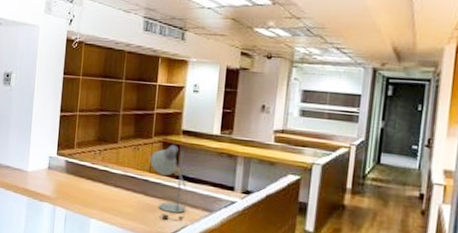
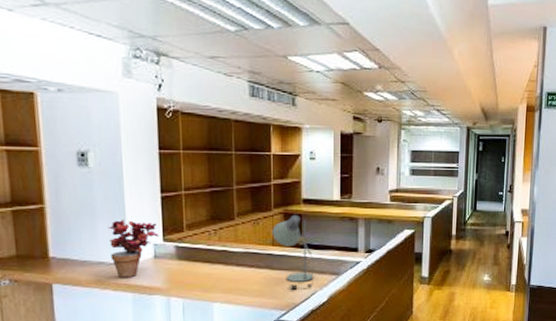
potted plant: none [16,131,55,184] -> present [107,218,160,278]

